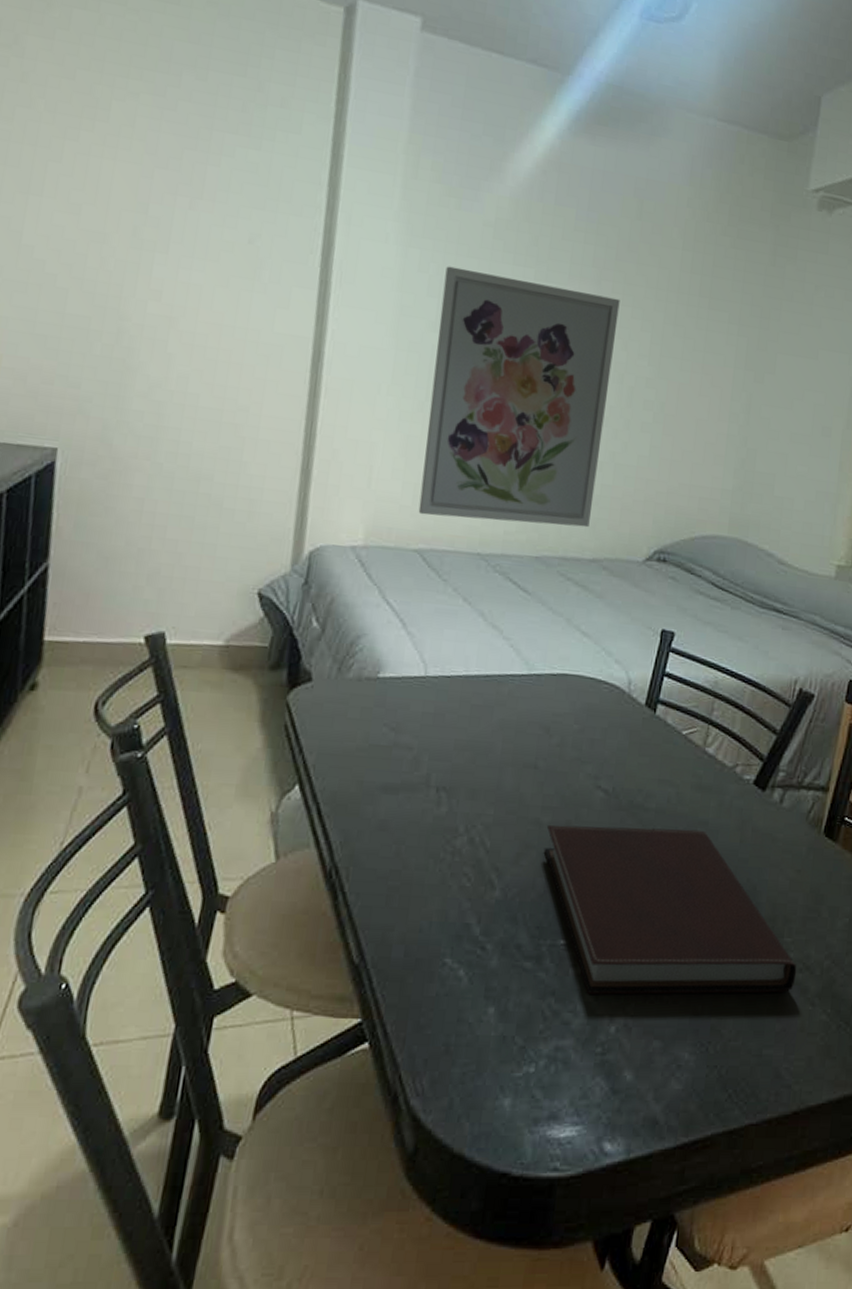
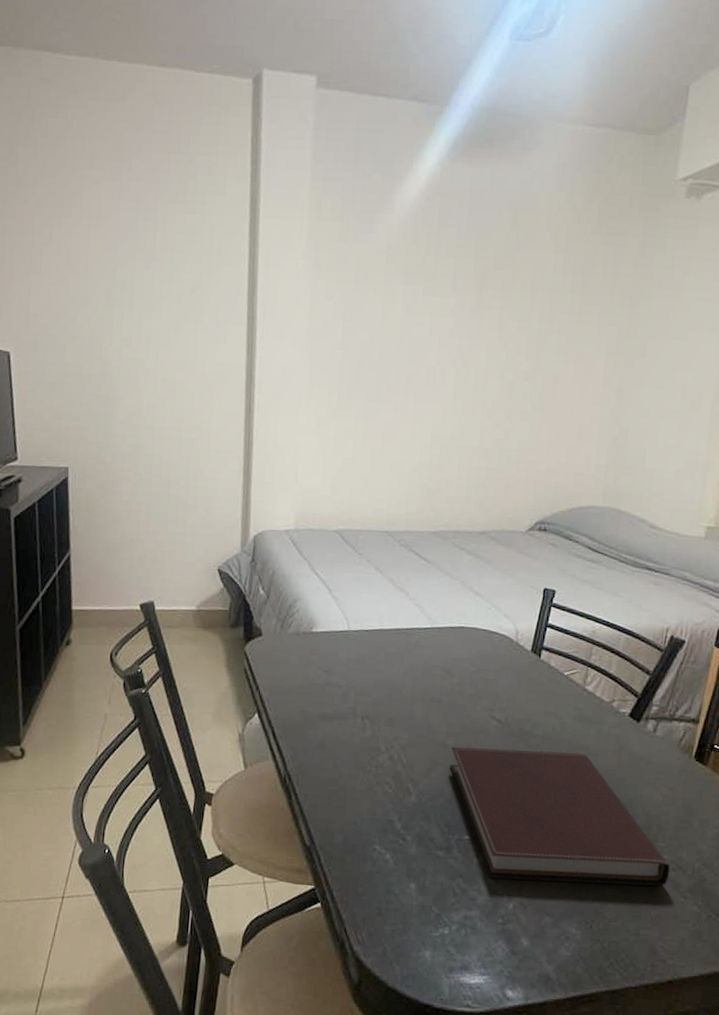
wall art: present [418,266,620,528] -> none [336,292,499,505]

